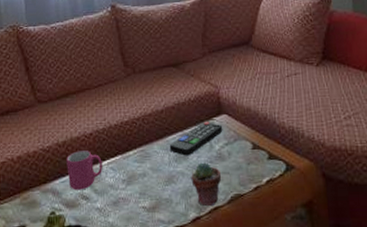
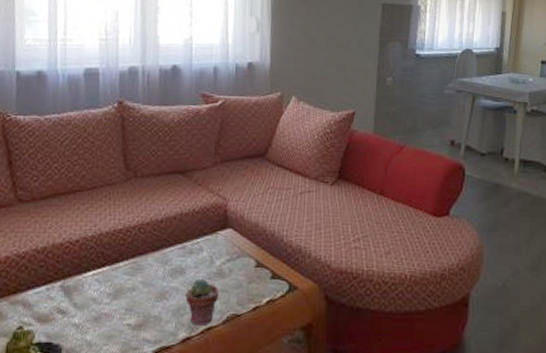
mug: present [66,151,102,190] -> none [43,259,87,303]
remote control: present [169,122,223,156] -> none [165,235,227,271]

